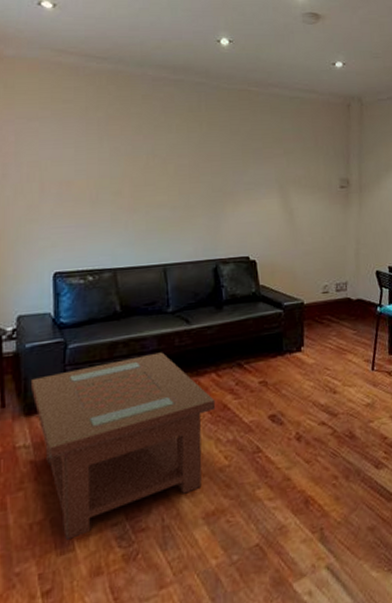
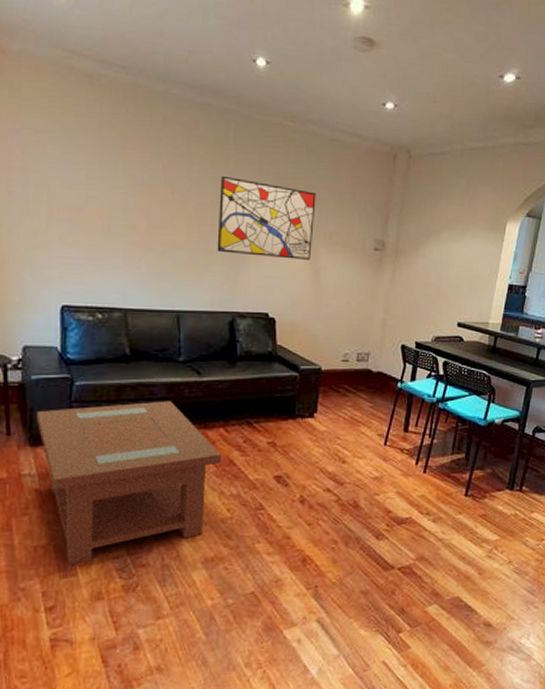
wall art: none [196,138,284,206] -> present [217,175,316,260]

